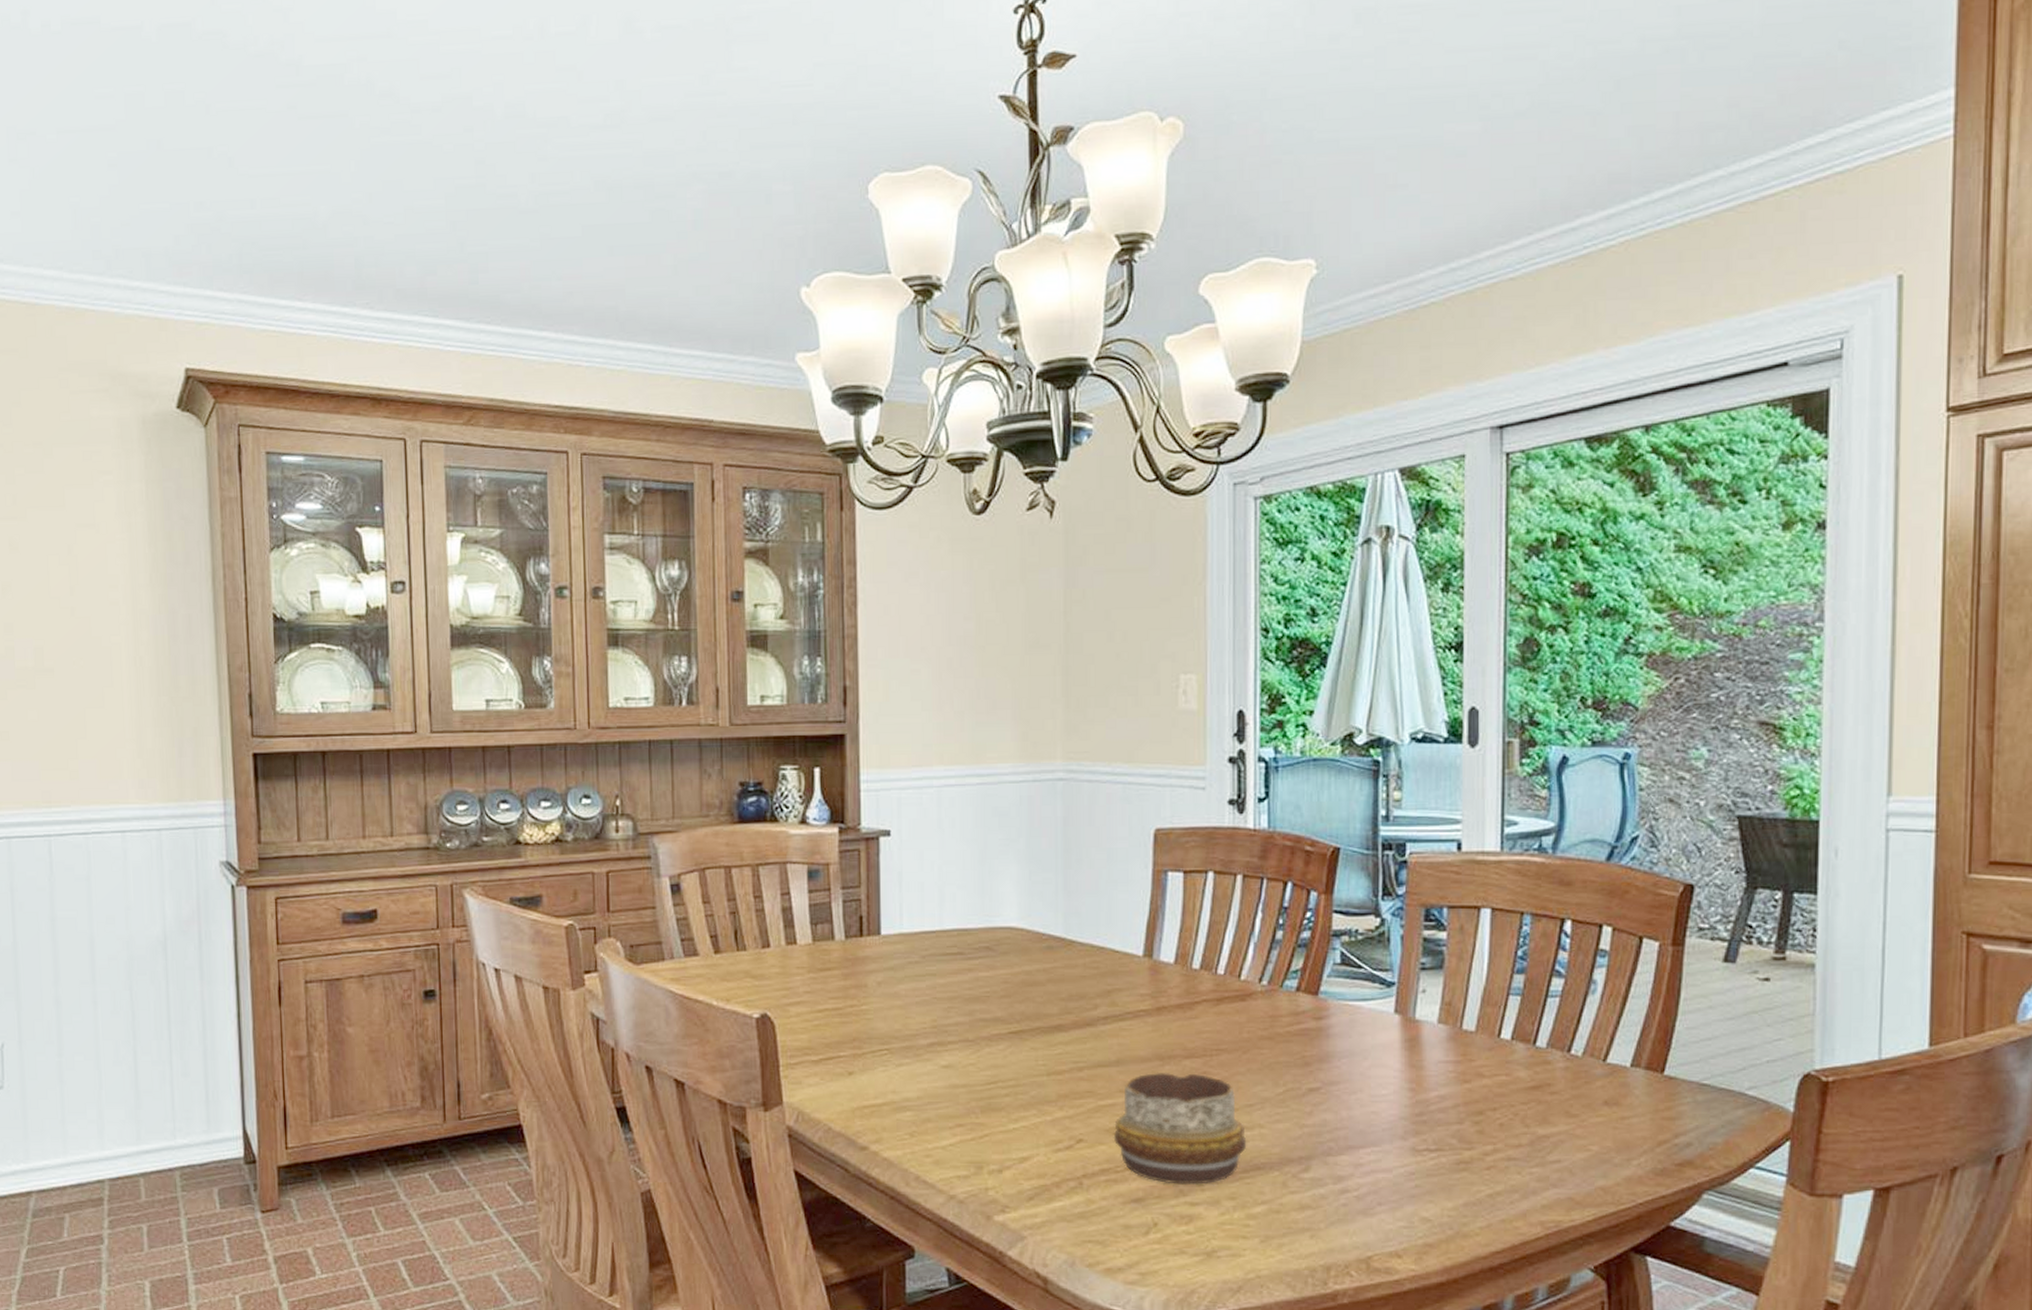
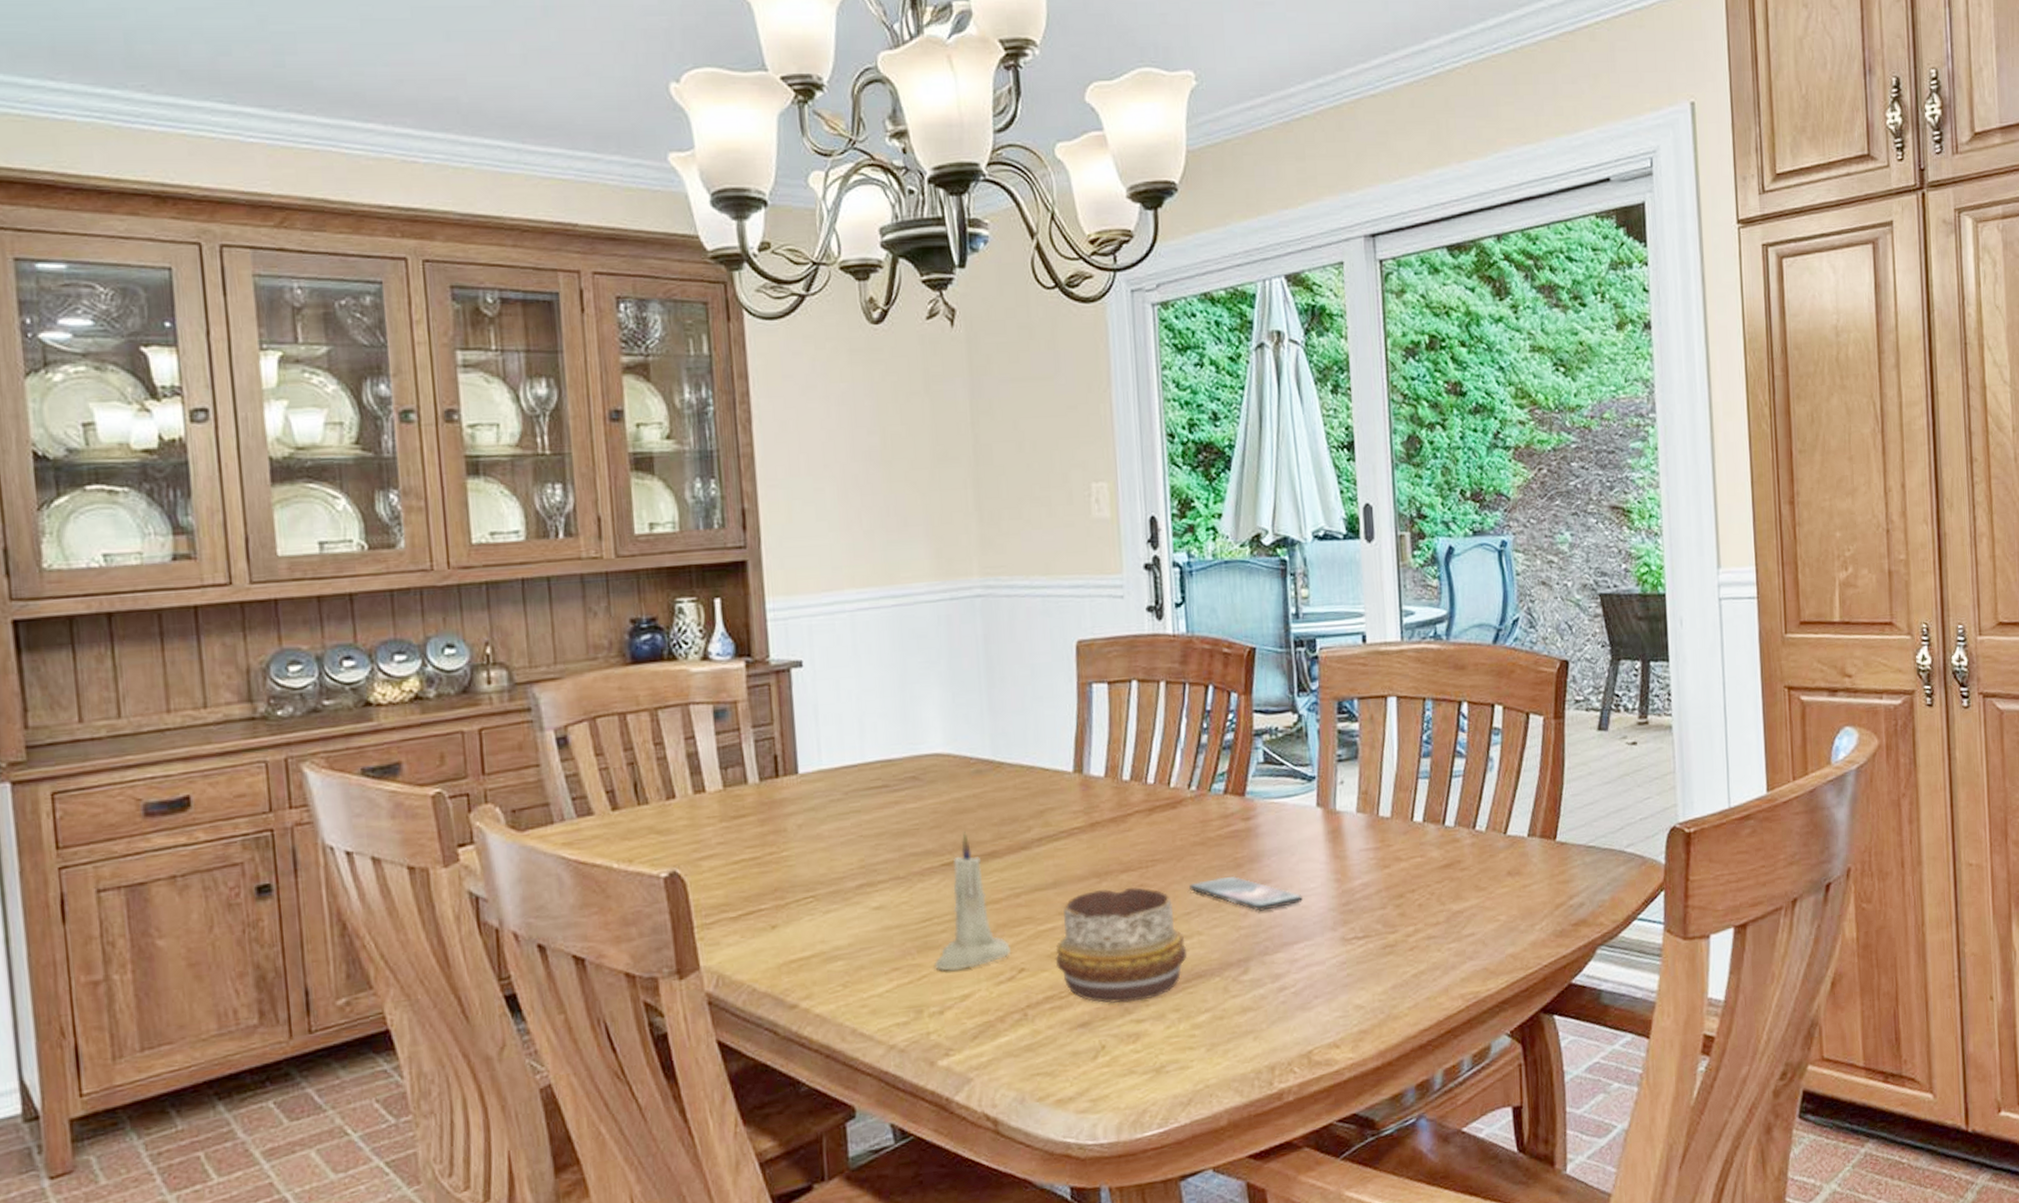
candle: none [997,1003,1070,1133] -> present [935,832,1011,971]
smartphone: none [1254,1073,1374,1112] -> present [1189,875,1304,911]

